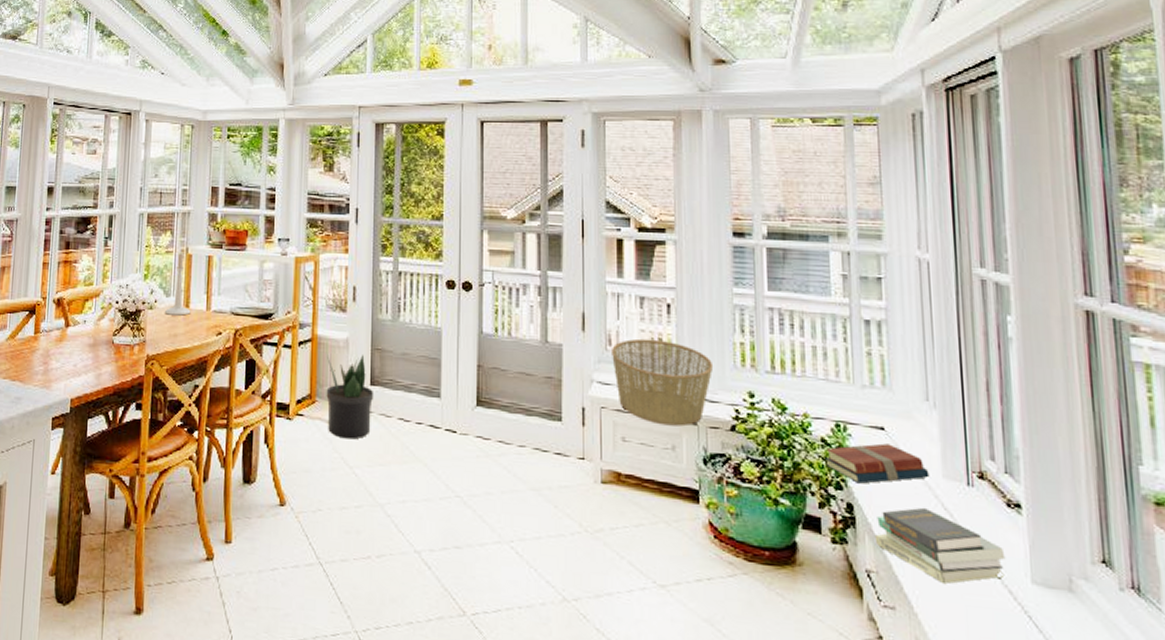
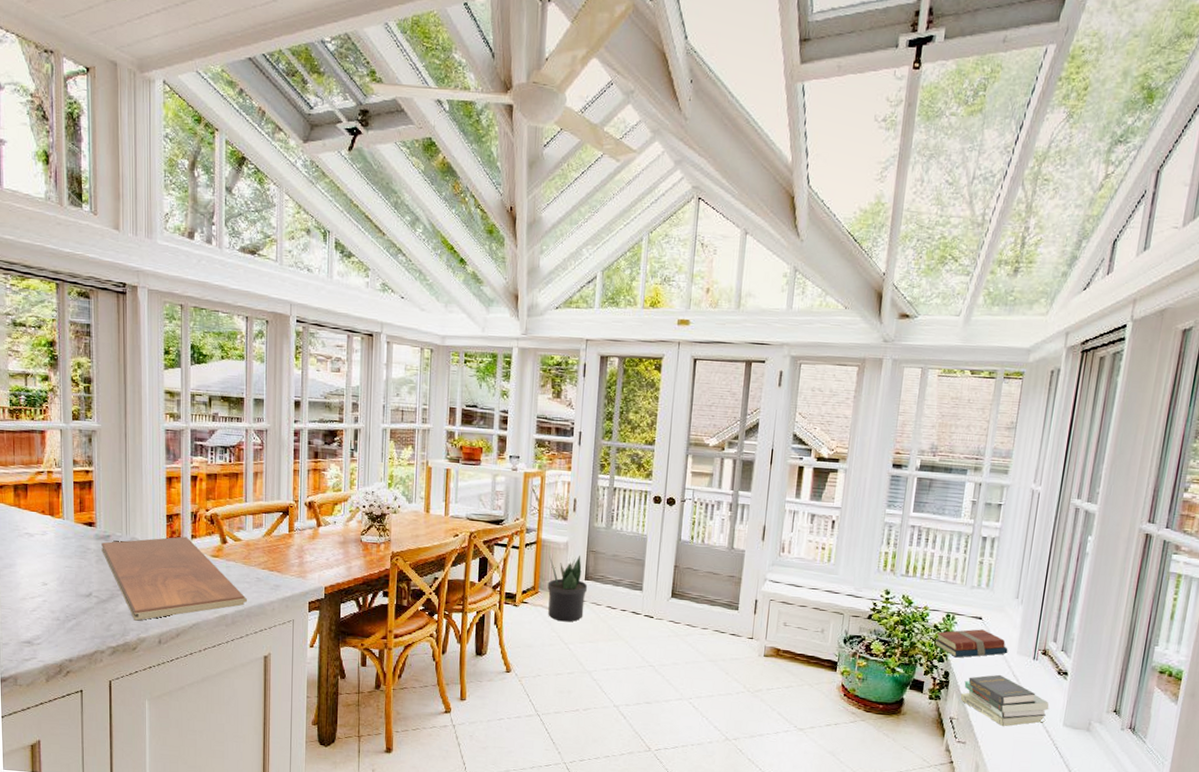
candlestick: present [165,253,191,316] -> none [408,465,431,520]
basket: present [612,338,713,427] -> none [783,547,861,615]

